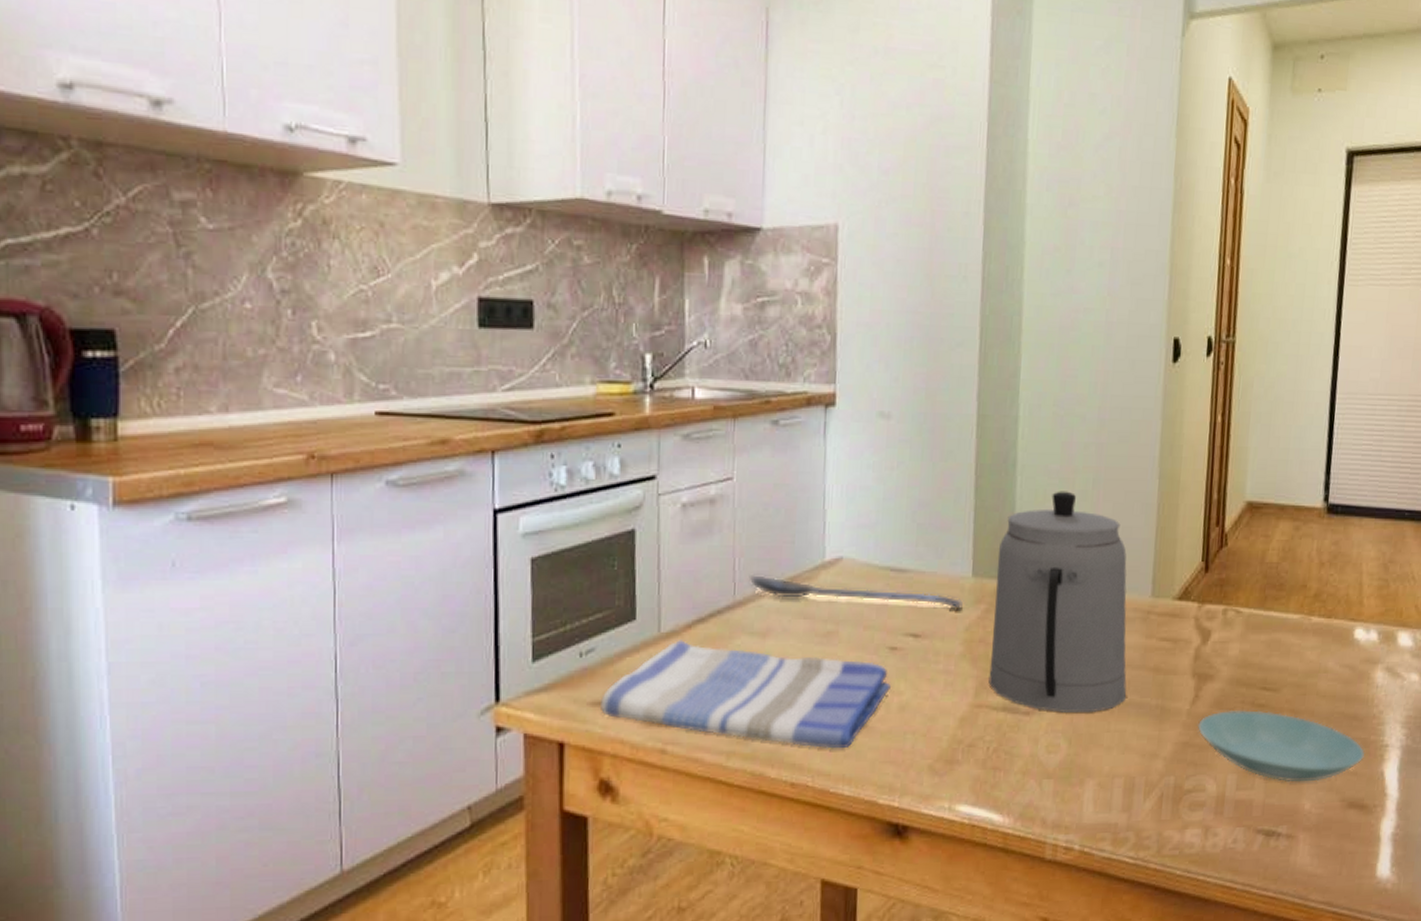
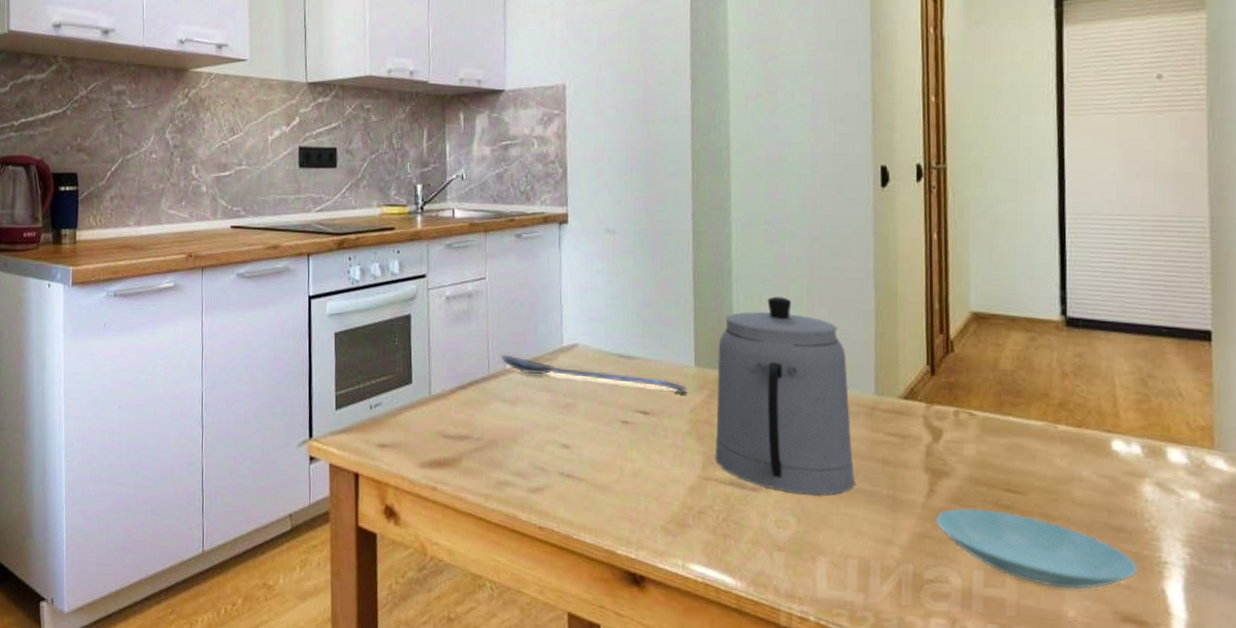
dish towel: present [601,640,891,749] -> none [386,402,624,503]

